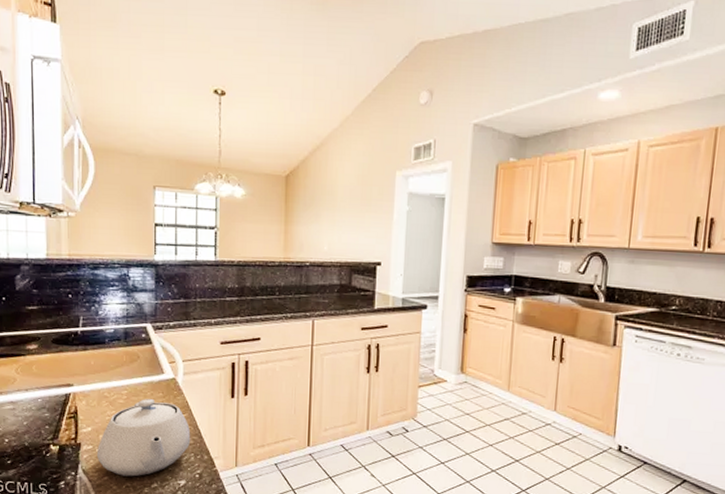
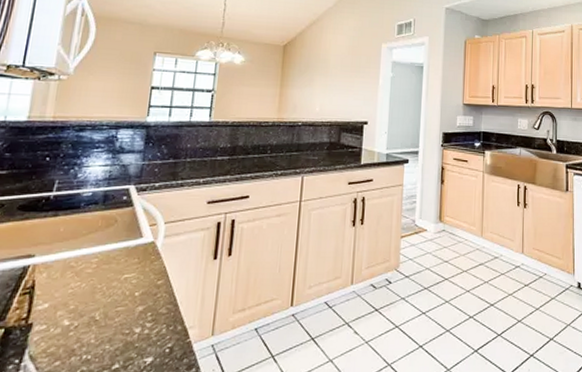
teapot: present [96,399,191,477] -> none [49,266,166,359]

